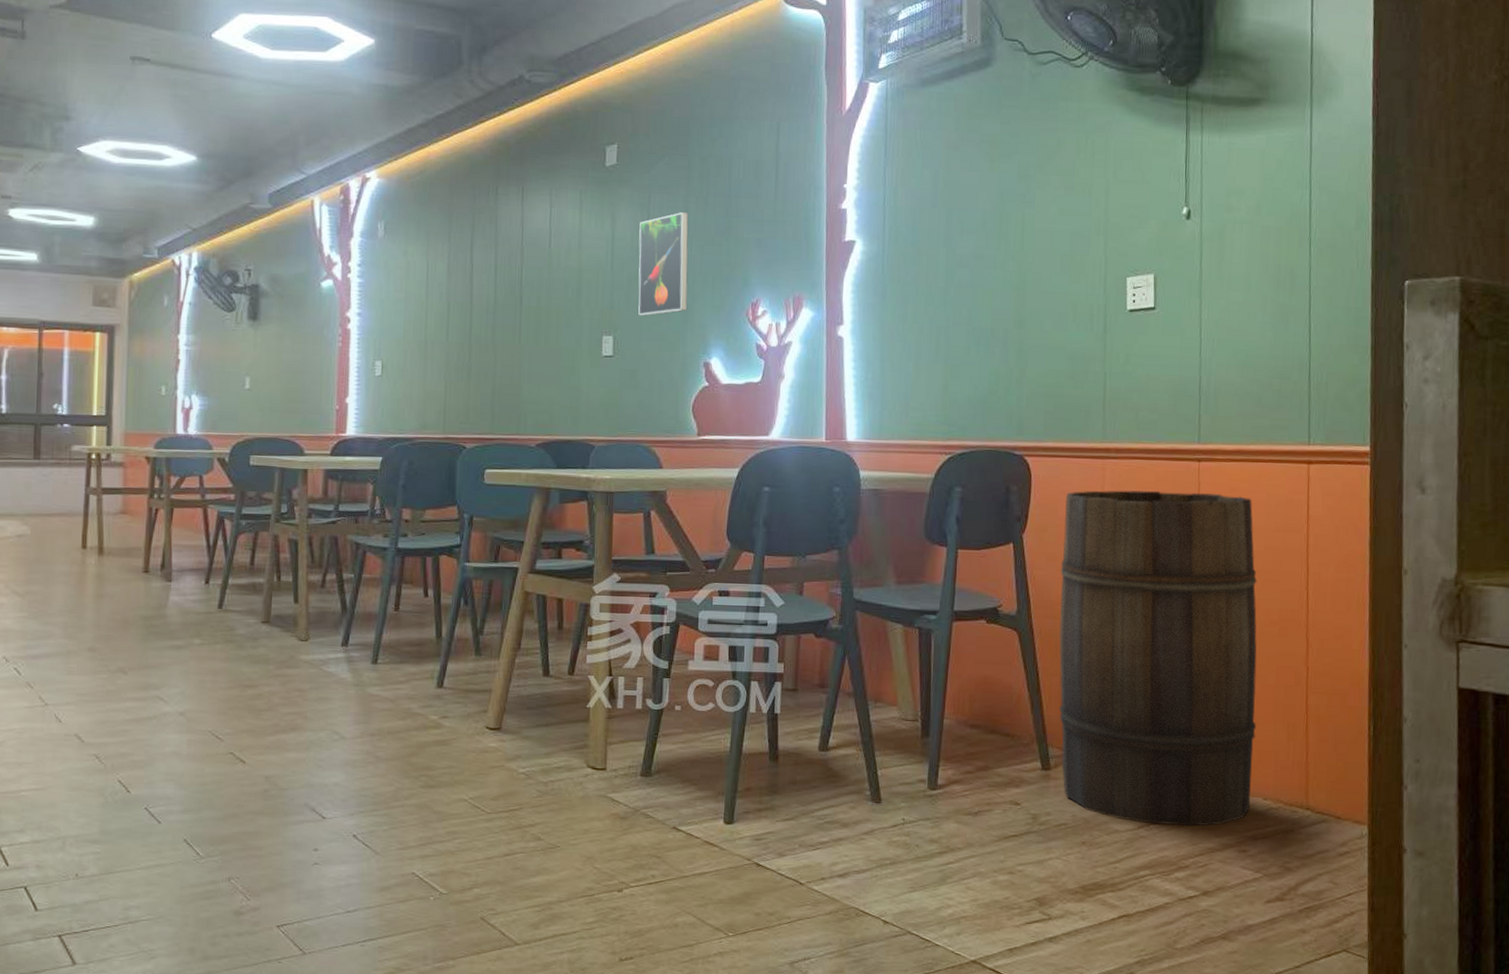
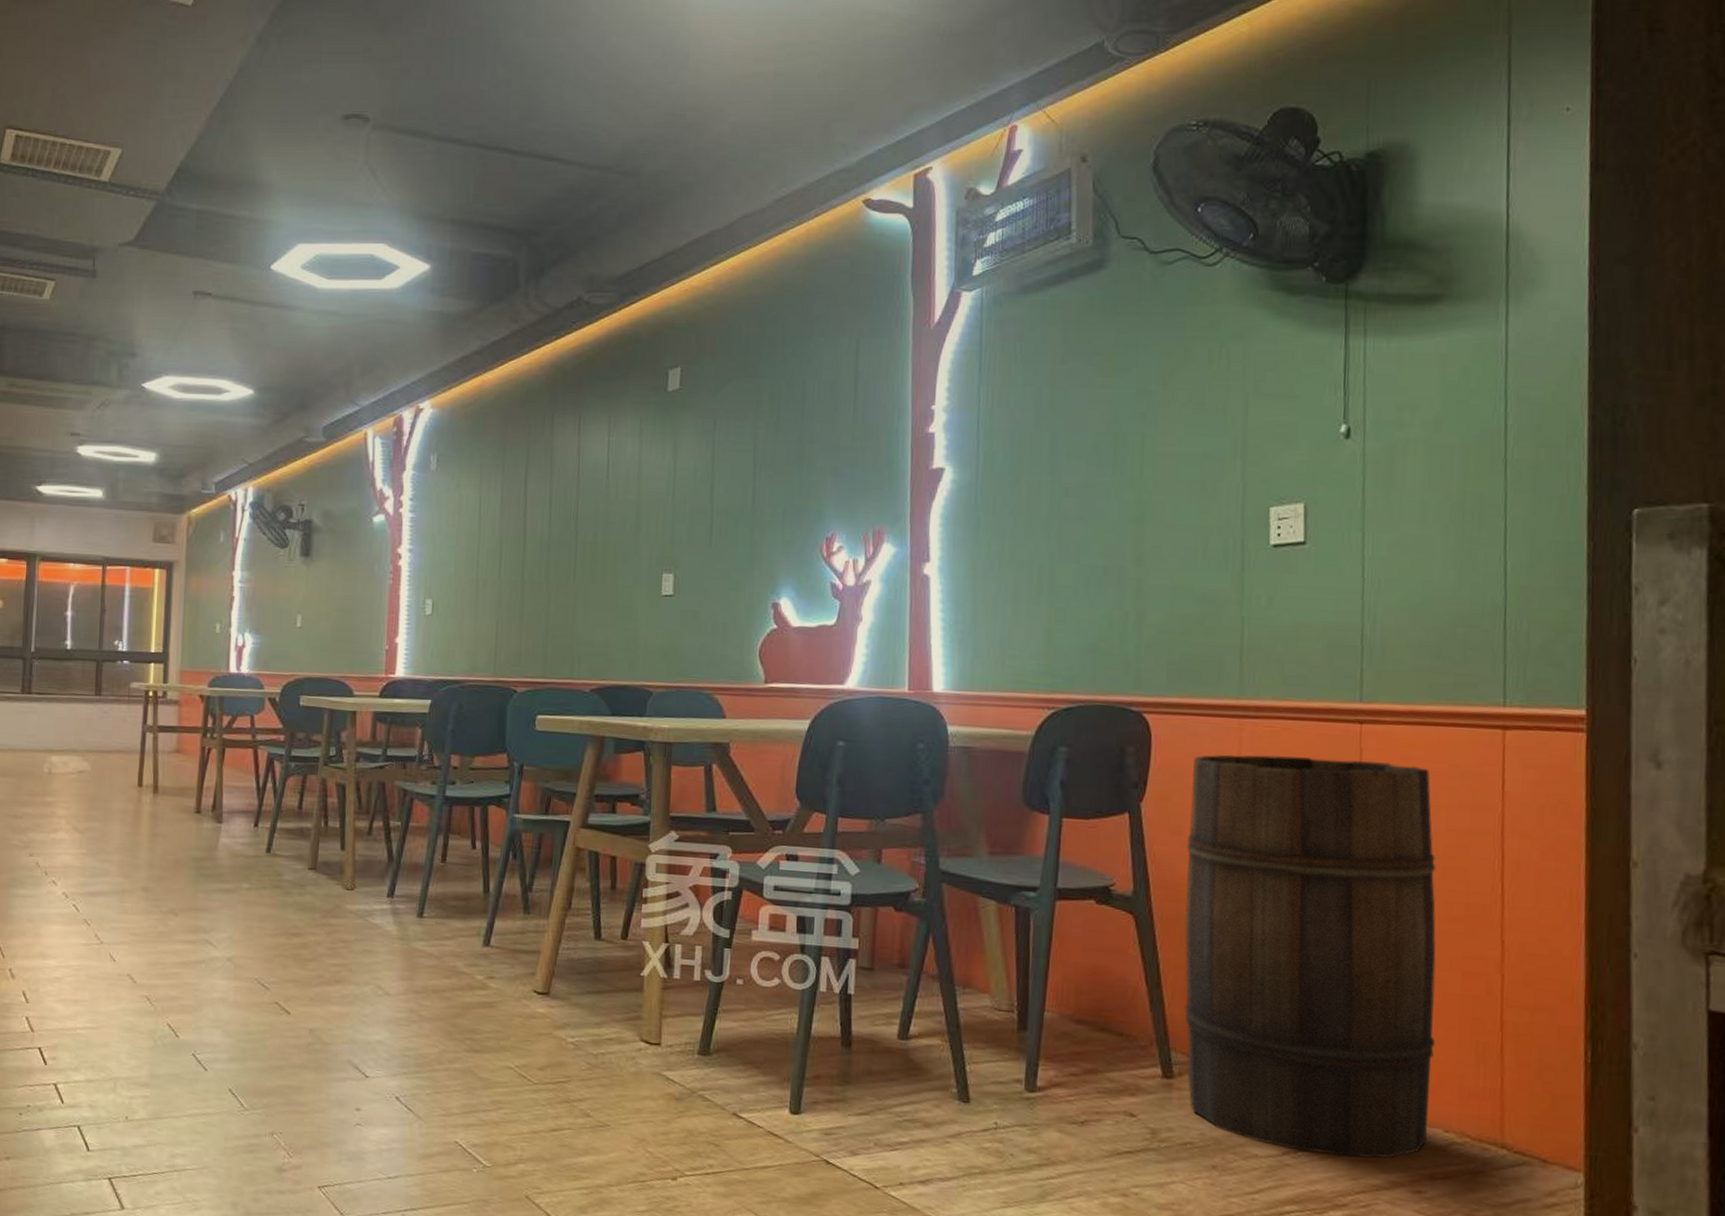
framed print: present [638,212,689,316] -> none [701,439,757,552]

